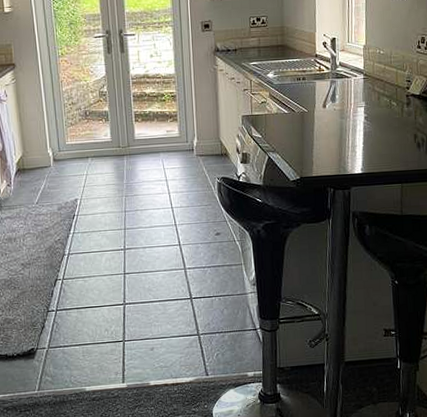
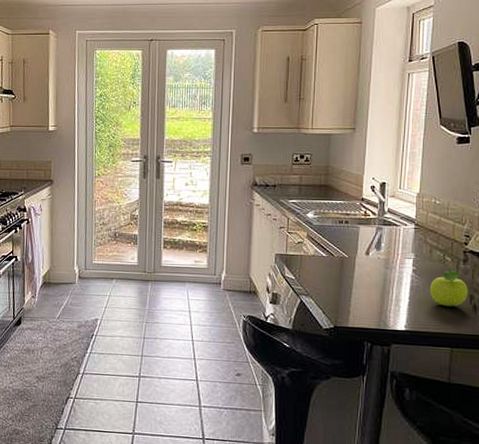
fruit: none [380,113,412,147] -> present [429,269,468,306]

